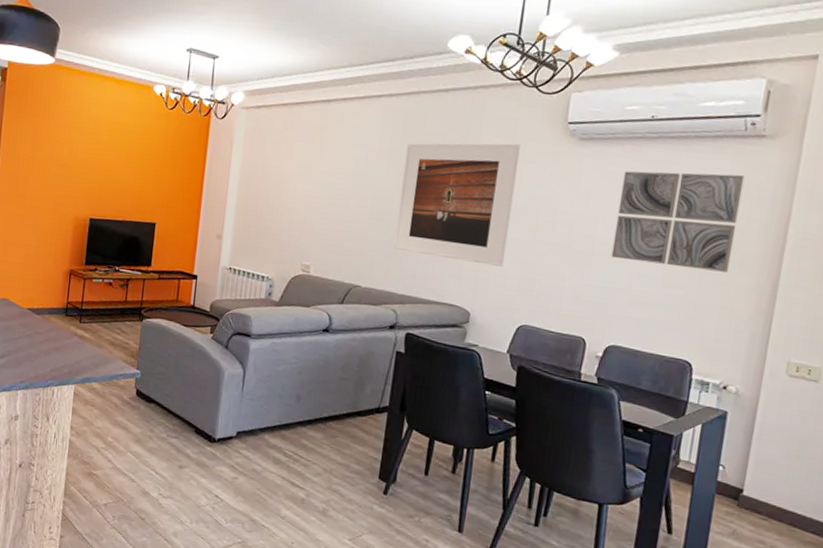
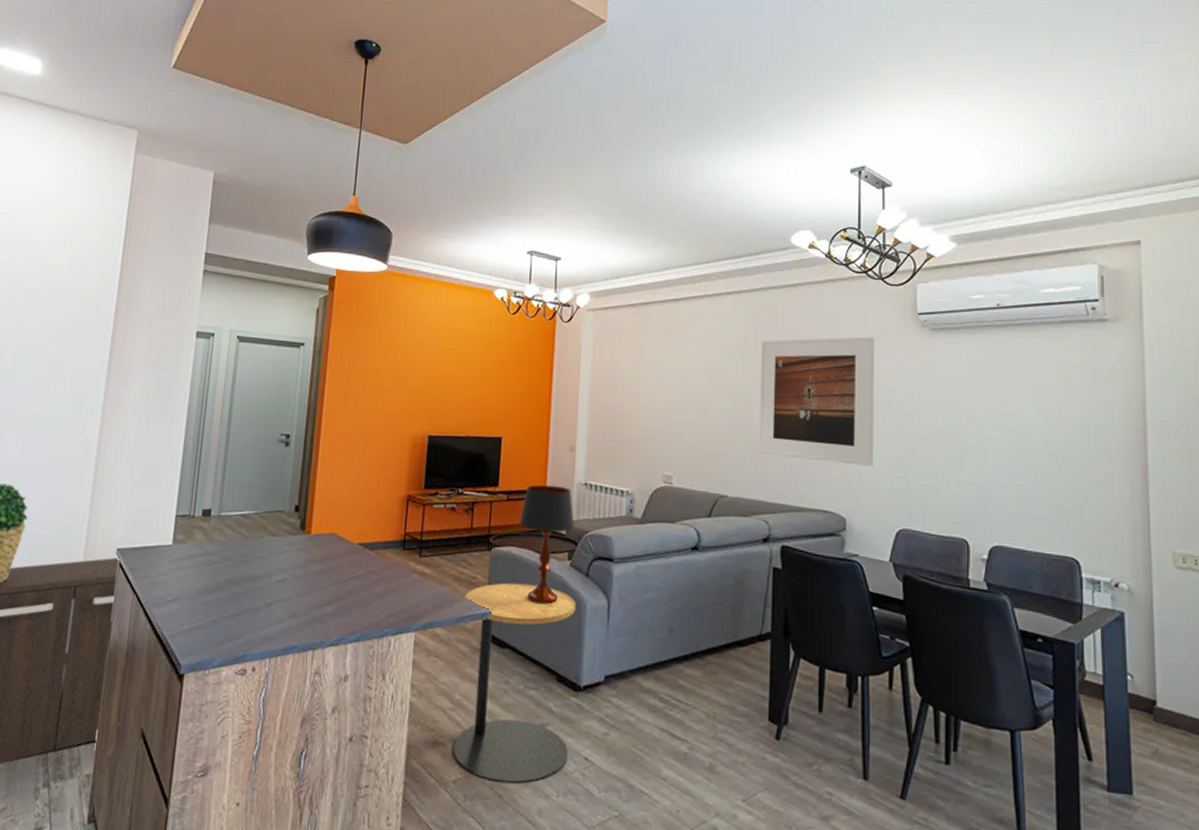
side table: none [104,349,215,511] -> present [453,582,576,784]
table lamp: none [167,266,218,370] -> present [518,484,575,605]
wall art: present [611,171,745,273] -> none [979,359,1098,460]

